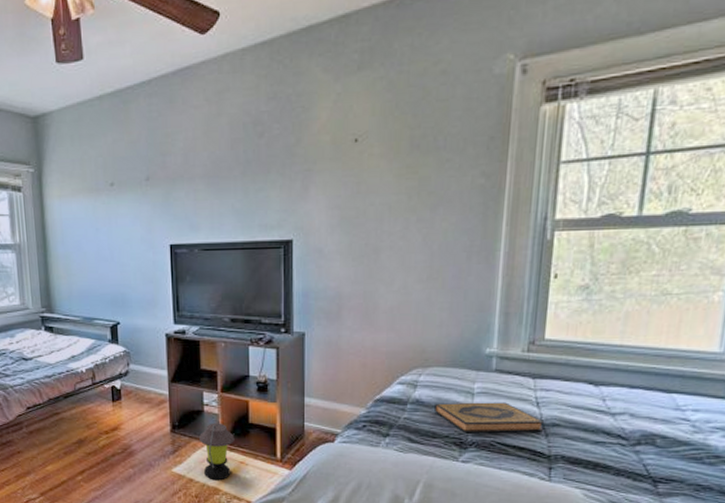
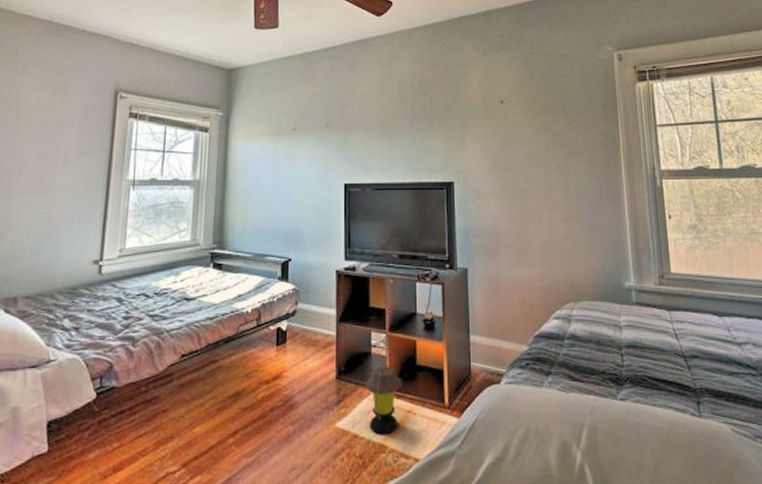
hardback book: present [434,402,545,433] -> none [589,335,686,367]

